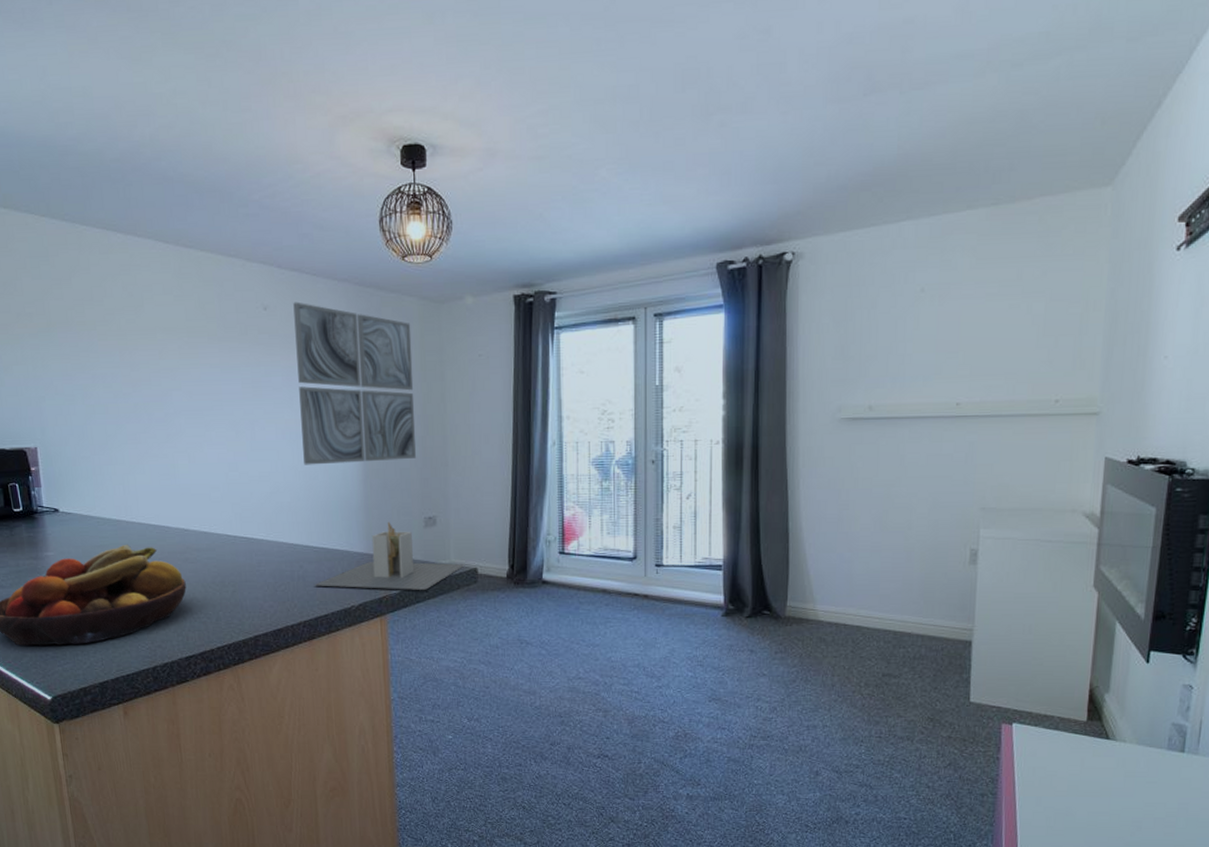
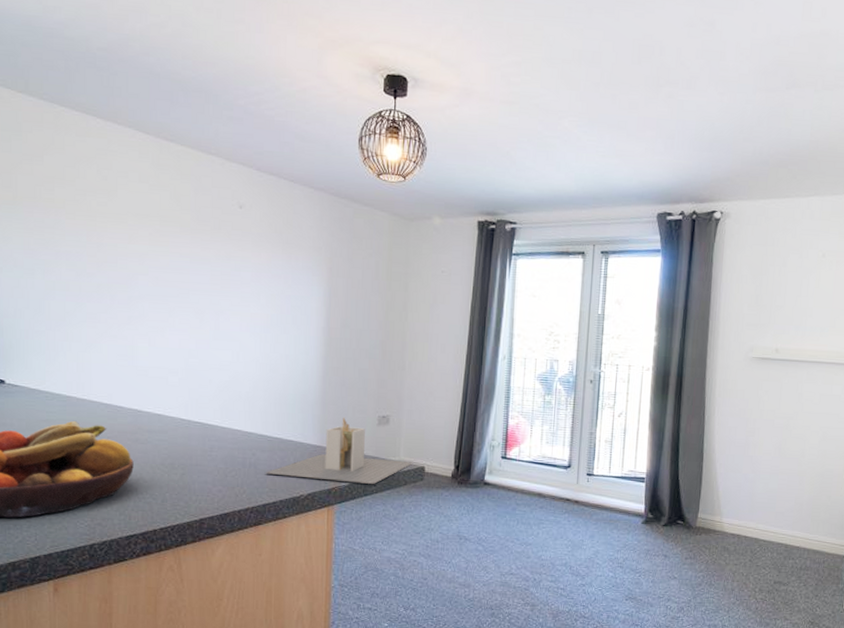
wall art: present [293,302,416,465] -> none [266,204,381,361]

